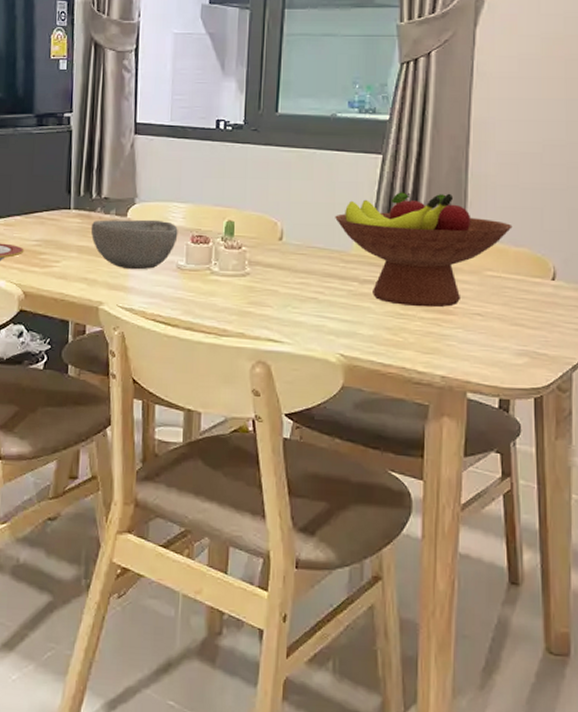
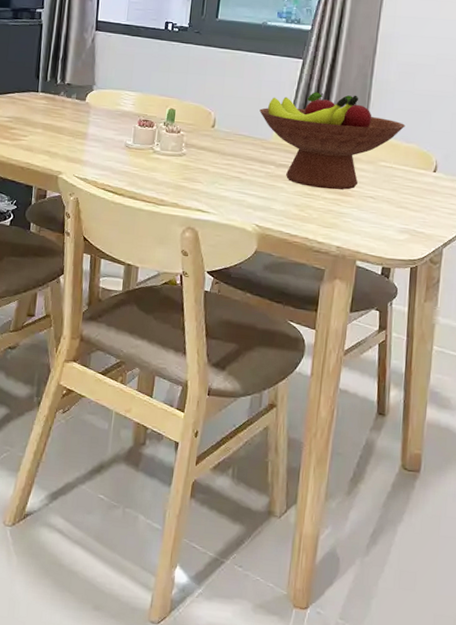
bowl: present [90,219,178,270] -> none [54,102,128,147]

